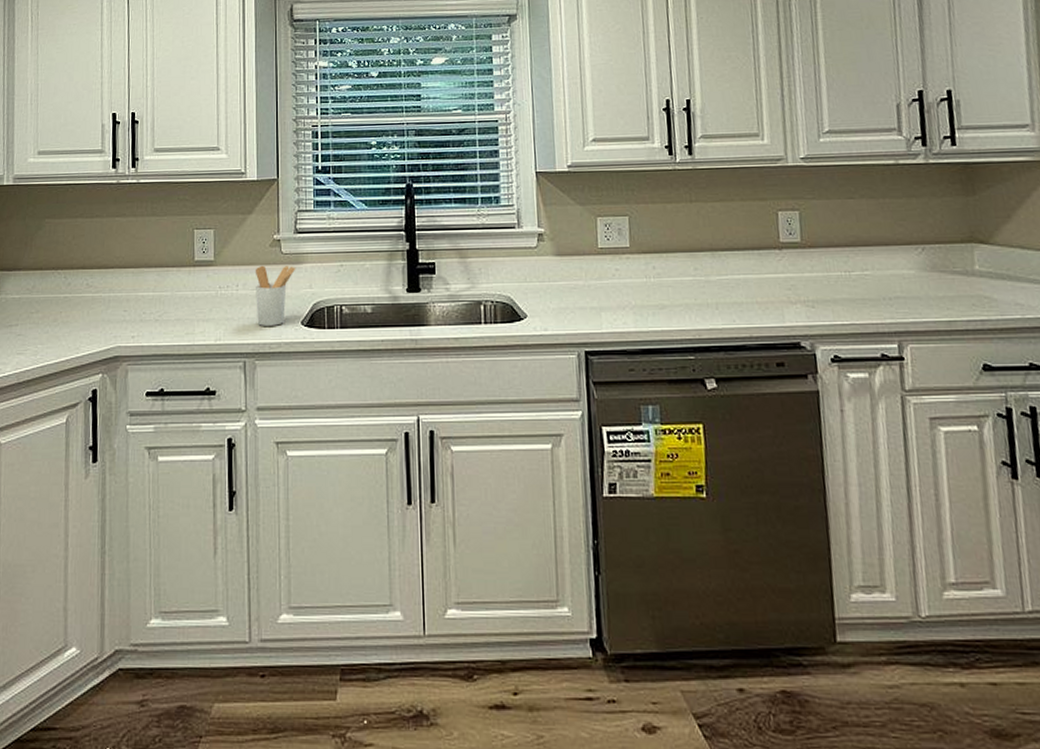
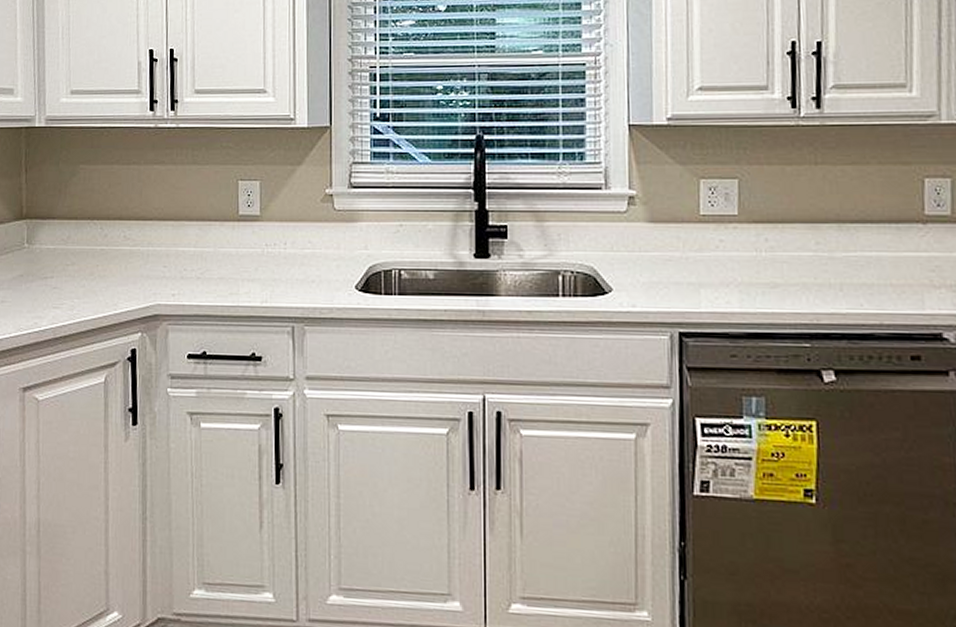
utensil holder: present [255,265,296,326] -> none [304,222,350,289]

